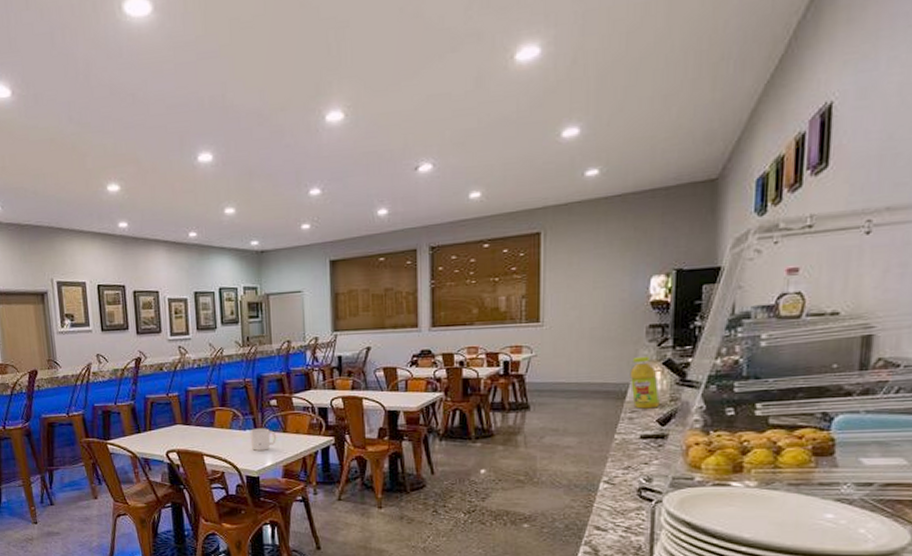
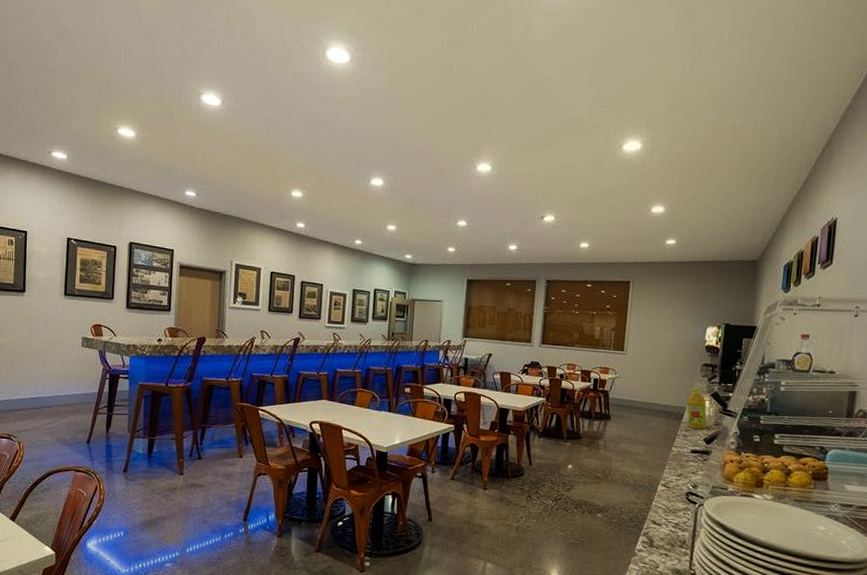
mug: present [250,428,277,451] -> none [384,410,407,430]

